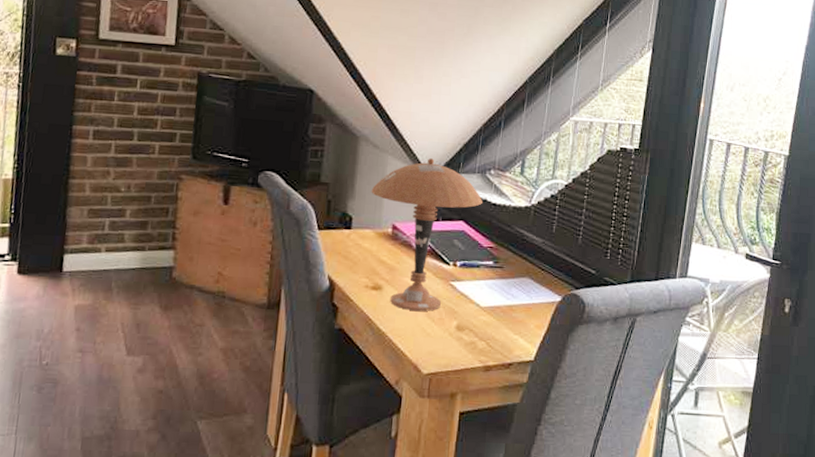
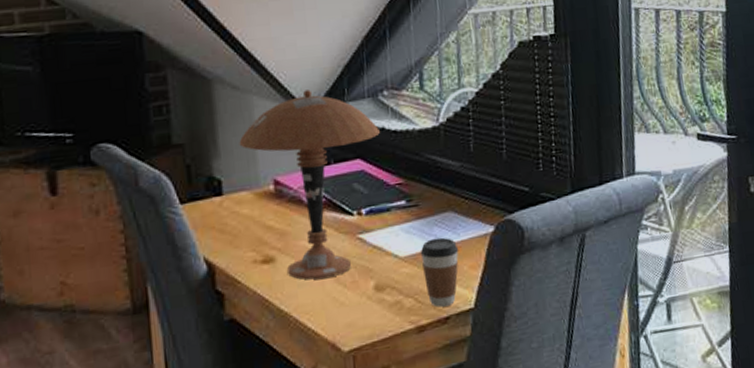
coffee cup: none [497,297,530,354] -> present [420,237,459,307]

